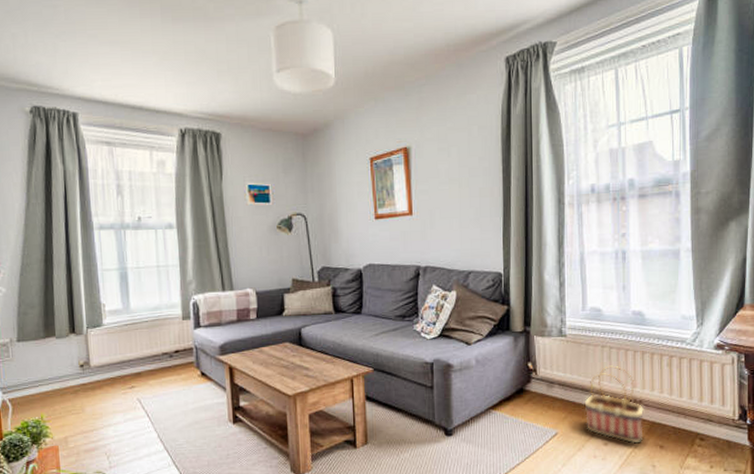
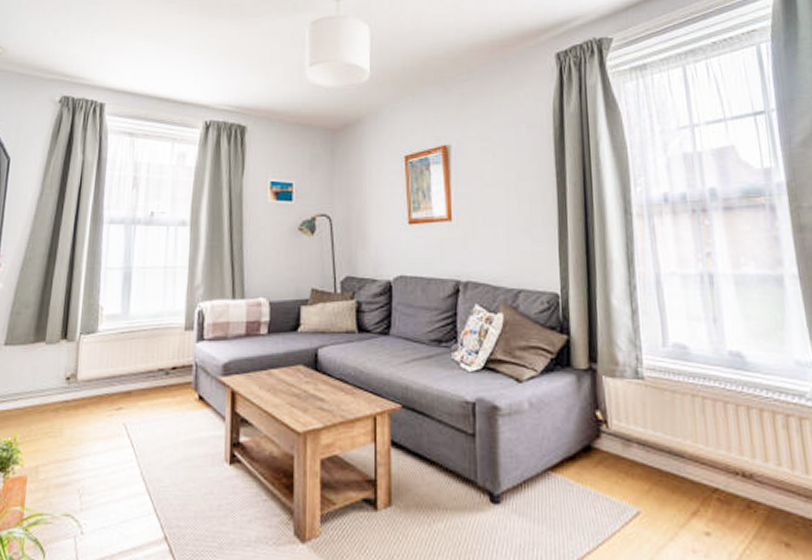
basket: present [584,365,644,444] -> none [673,422,761,537]

